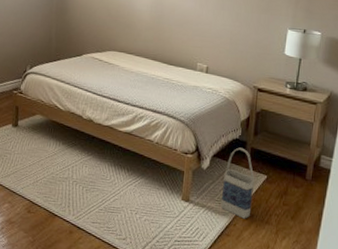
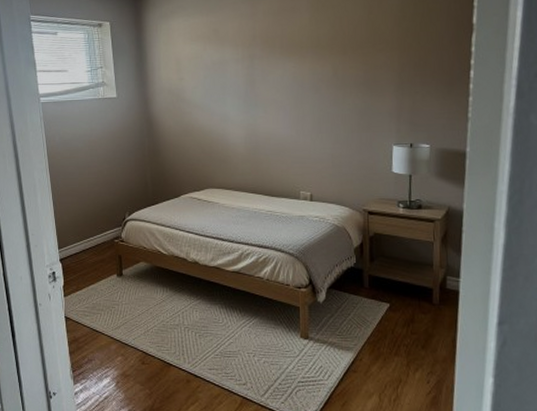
bag: present [220,147,254,219] -> none [342,276,377,353]

